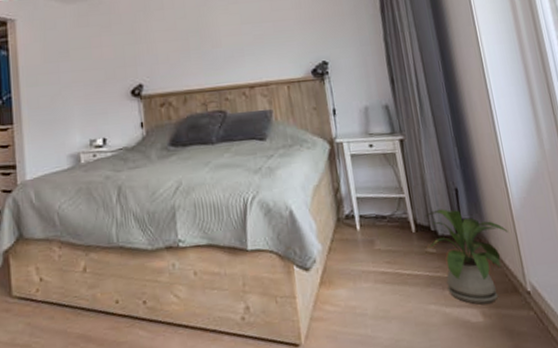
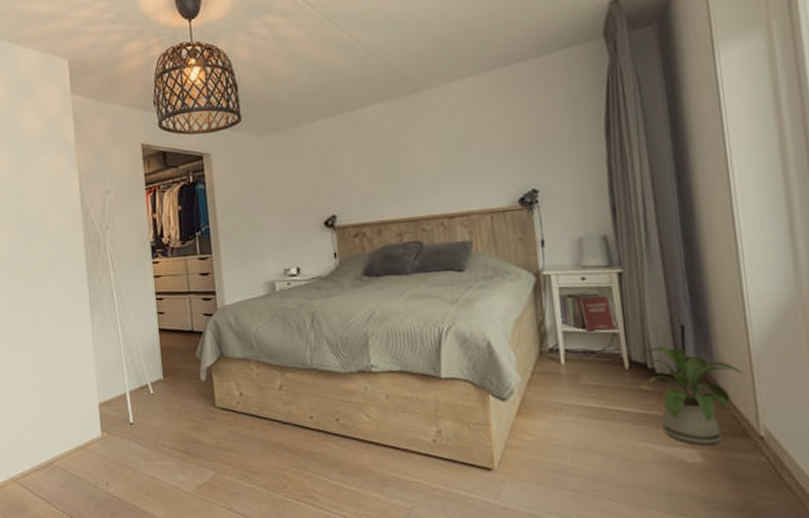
books: none [352,158,401,197] -> present [560,292,615,332]

